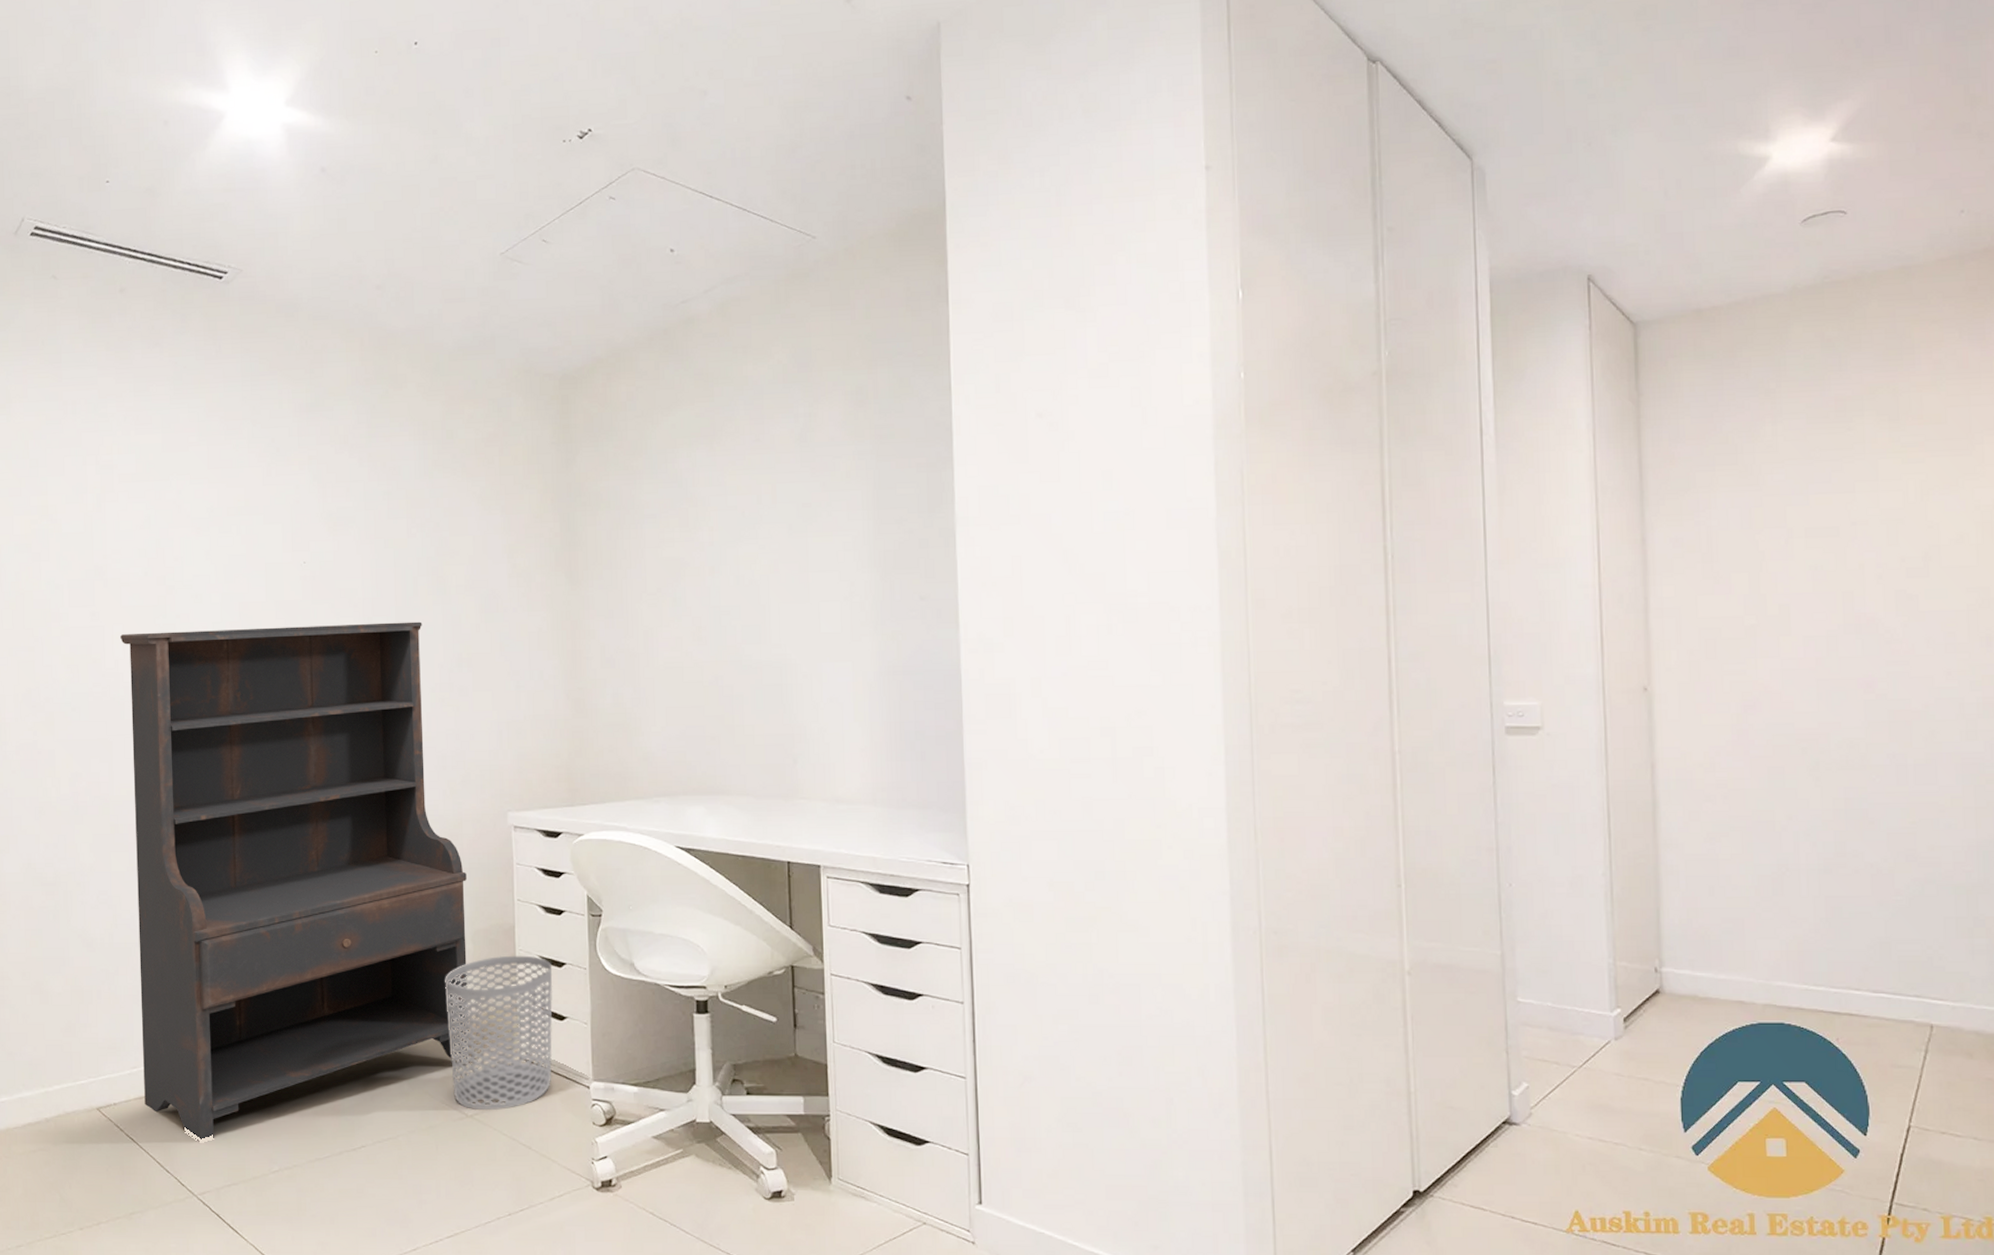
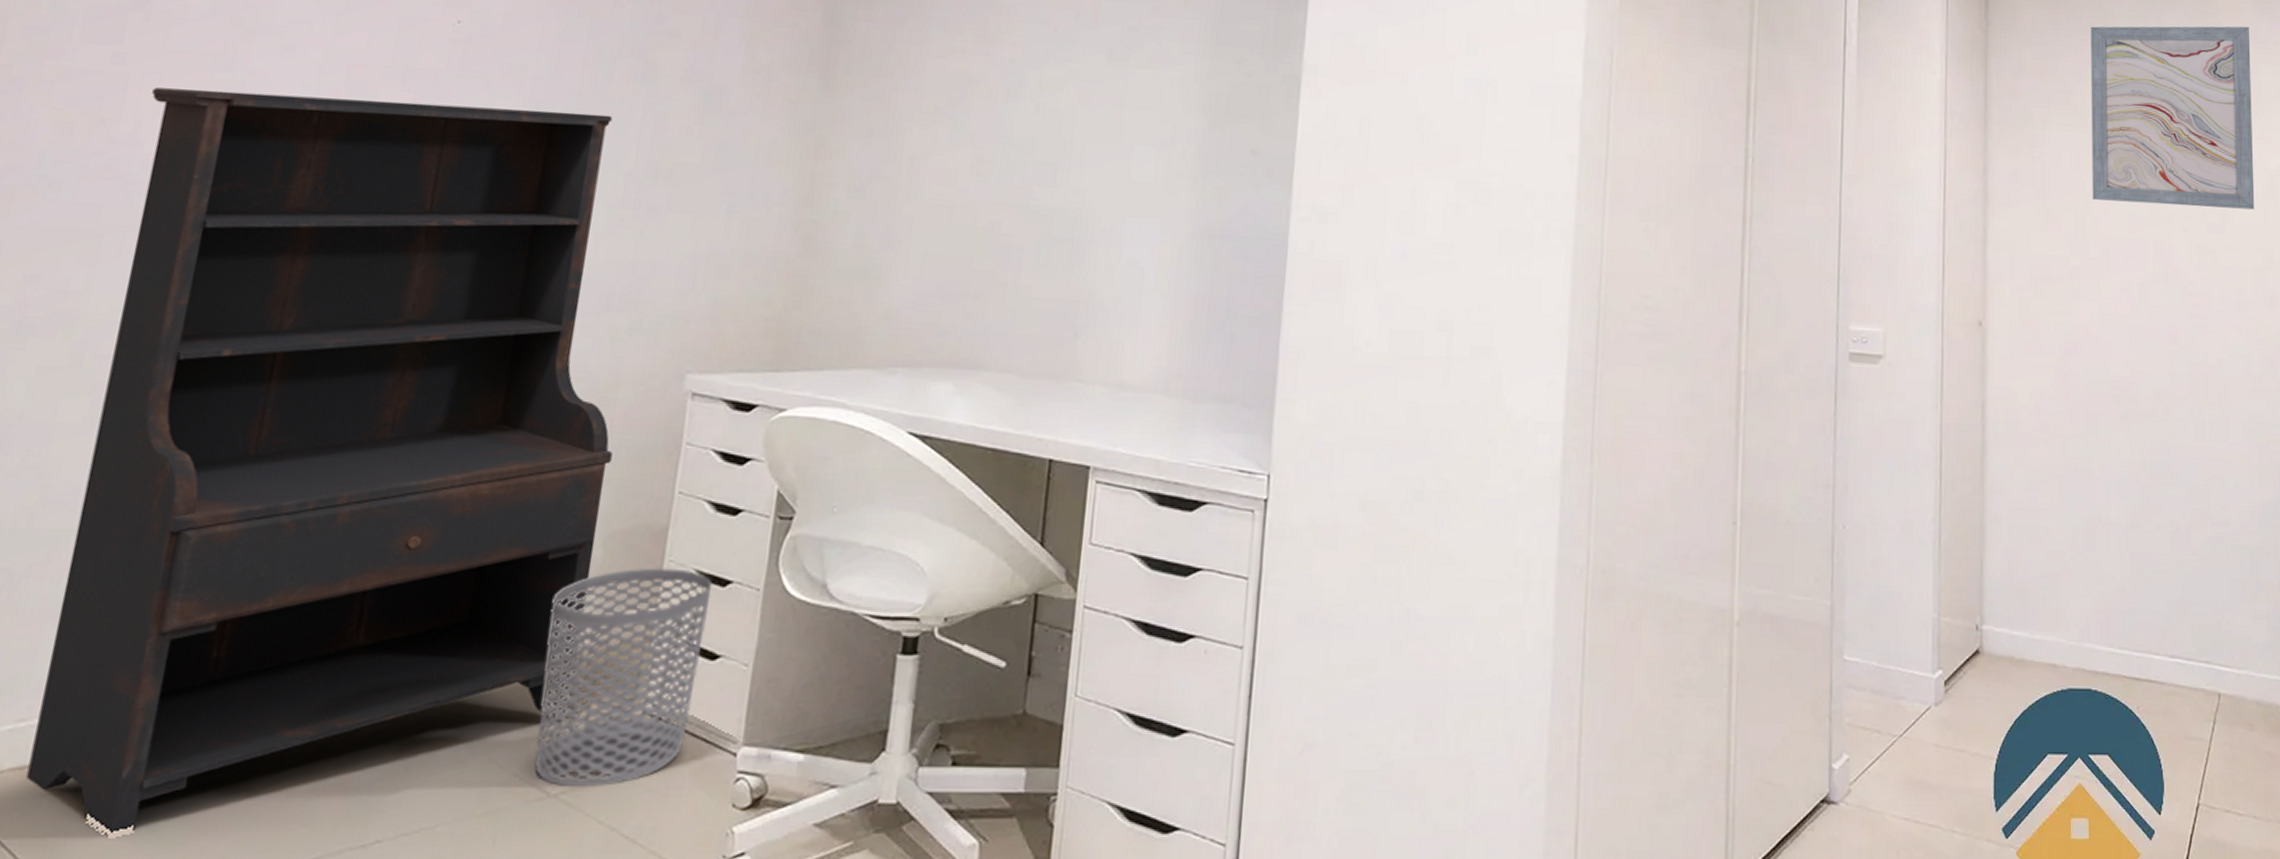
wall art: none [1760,357,1966,557] -> present [2091,26,2255,210]

